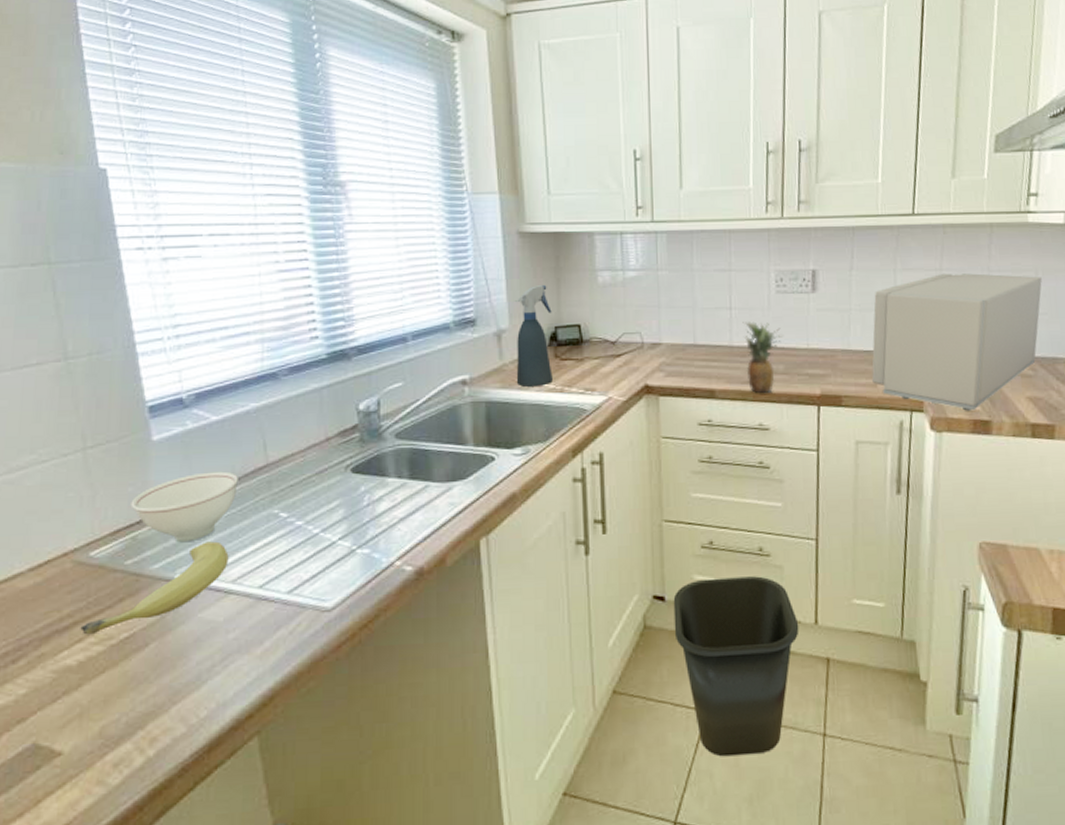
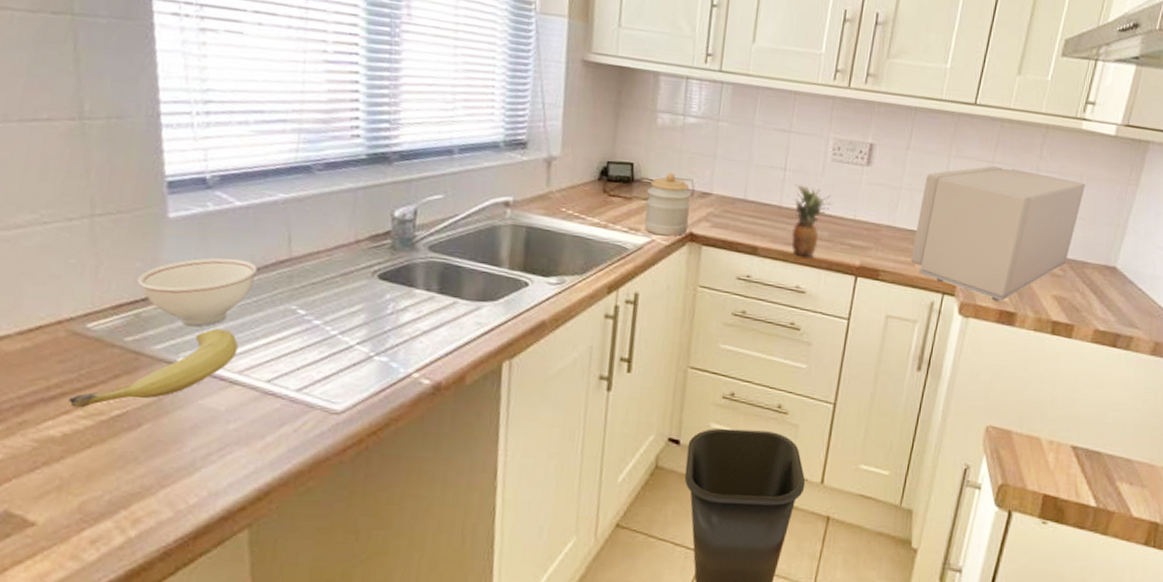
spray bottle: present [515,284,553,387] -> none [560,116,606,219]
jar: none [597,328,643,392] -> present [644,172,692,237]

